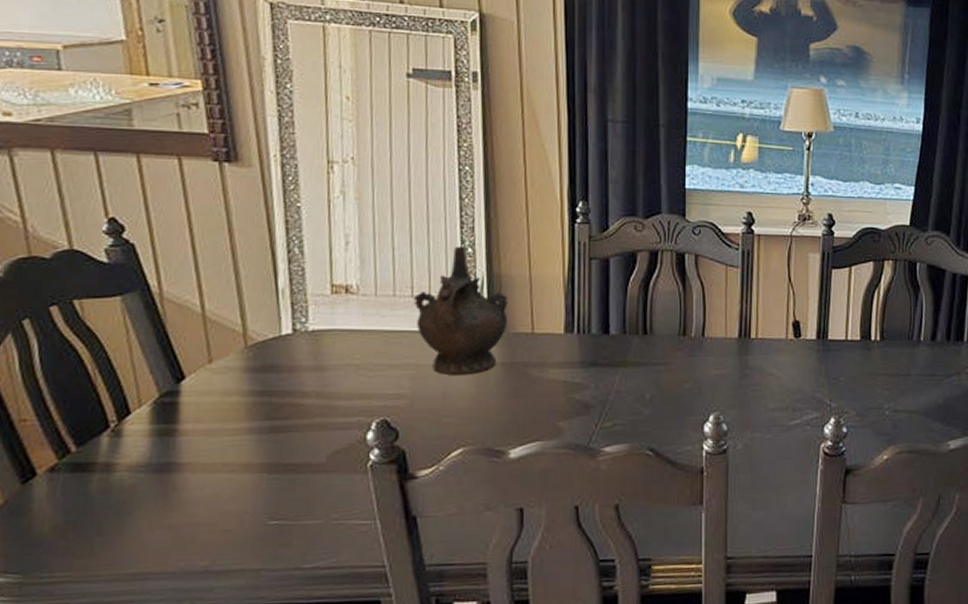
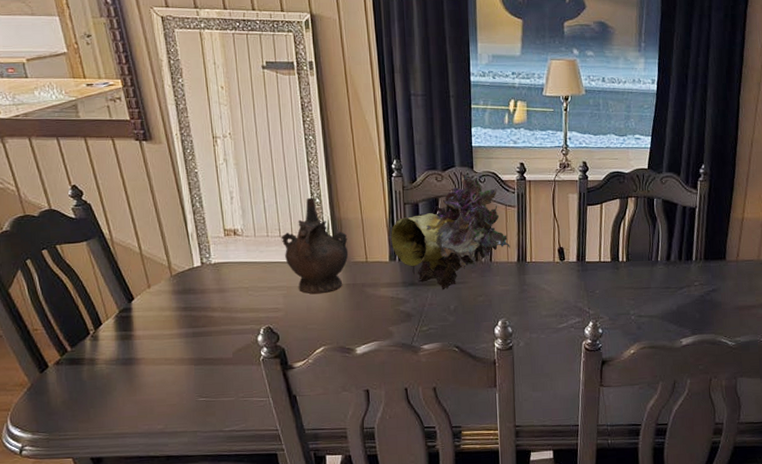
plant: none [569,221,730,374] -> present [390,173,510,291]

